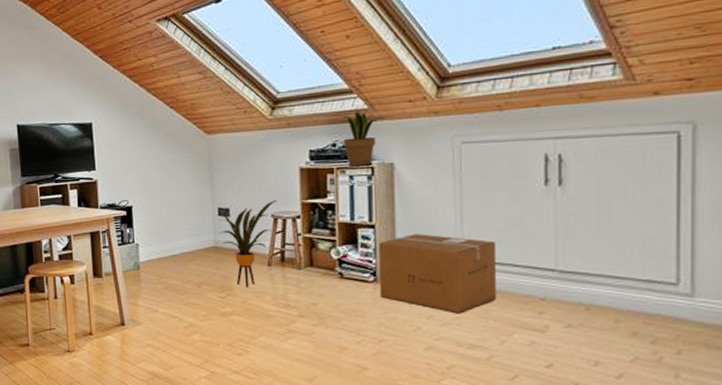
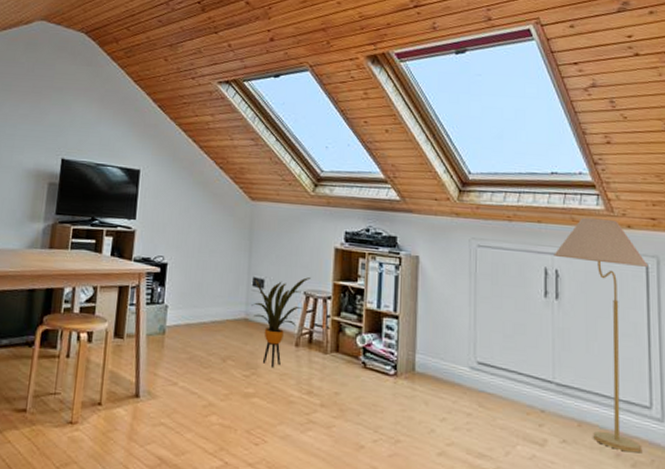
potted plant: present [343,111,377,167] -> none [376,201,407,255]
box: present [378,234,497,314] -> none [399,330,504,419]
floor lamp: none [556,88,681,330] -> present [554,217,649,453]

